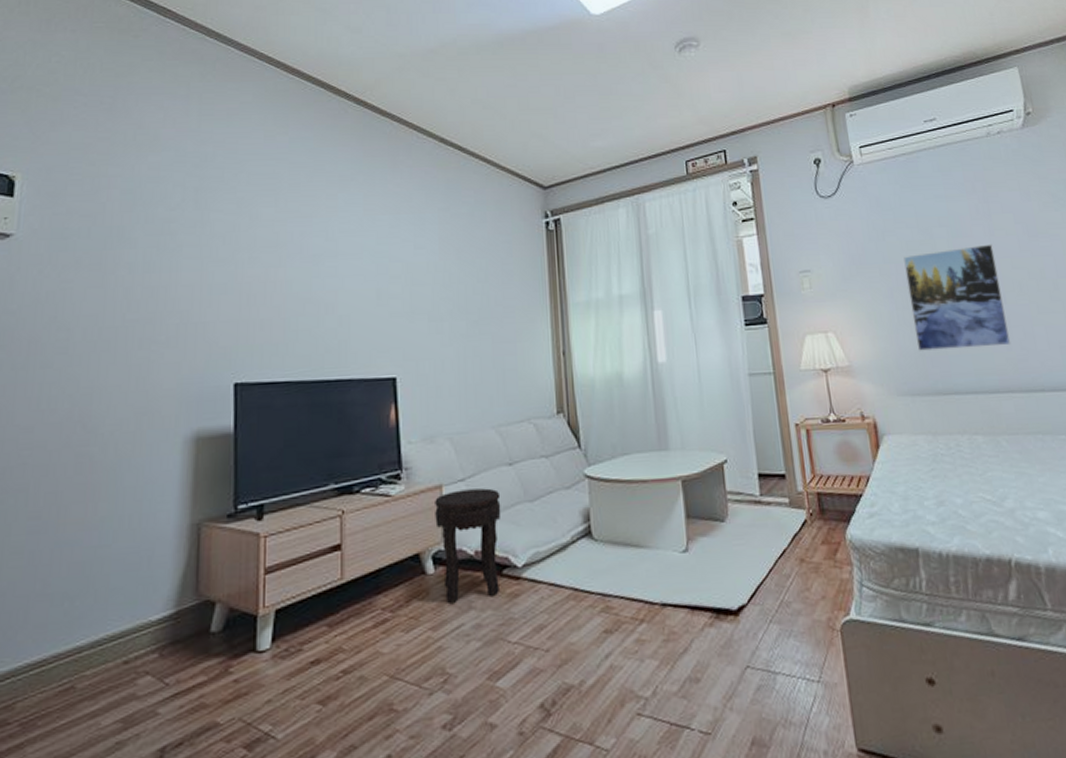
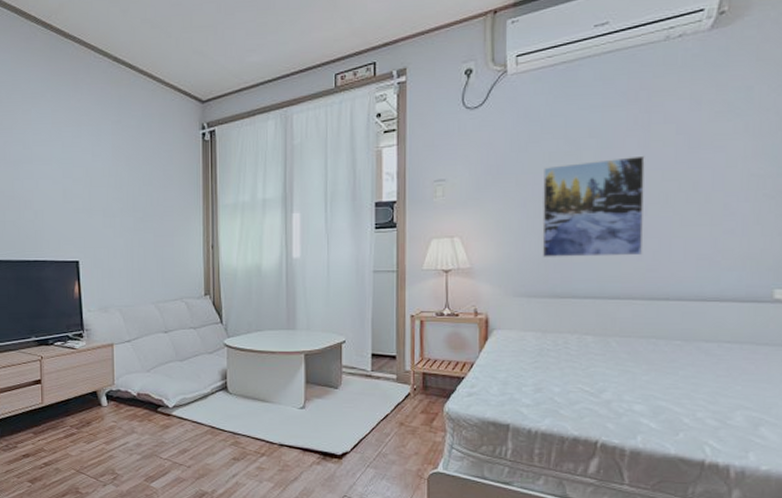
side table: present [435,488,501,605] -> none [108,348,158,428]

